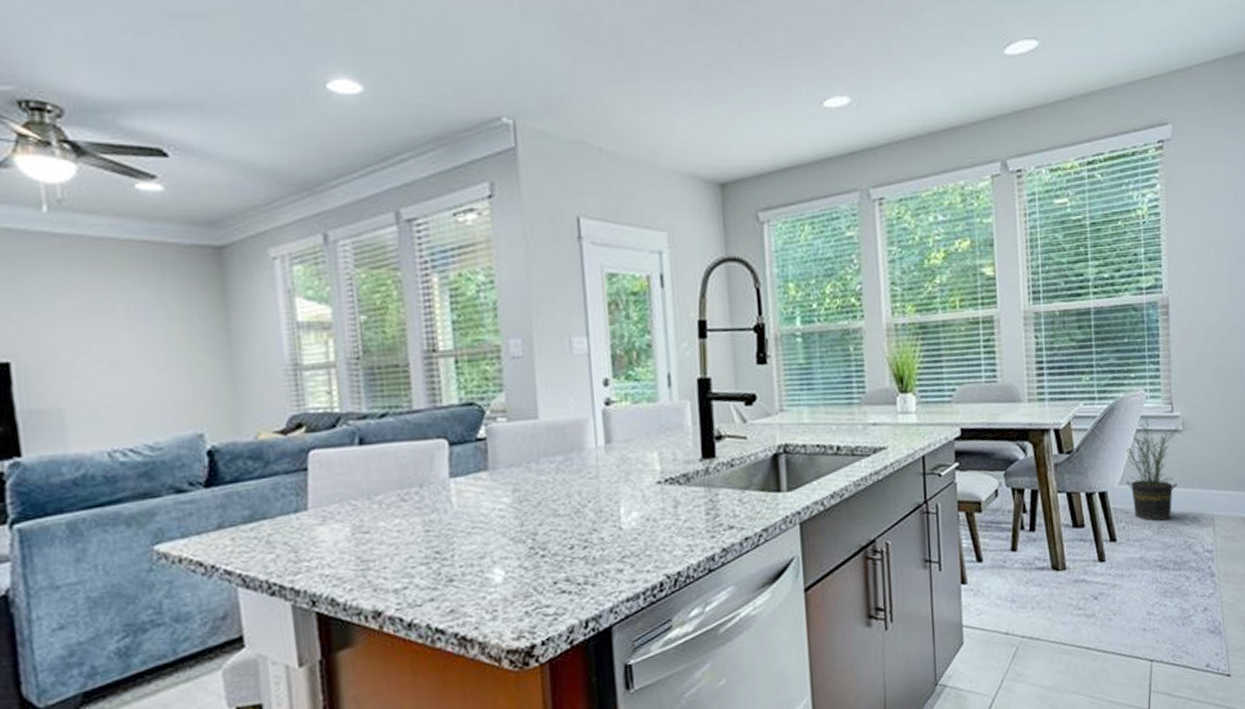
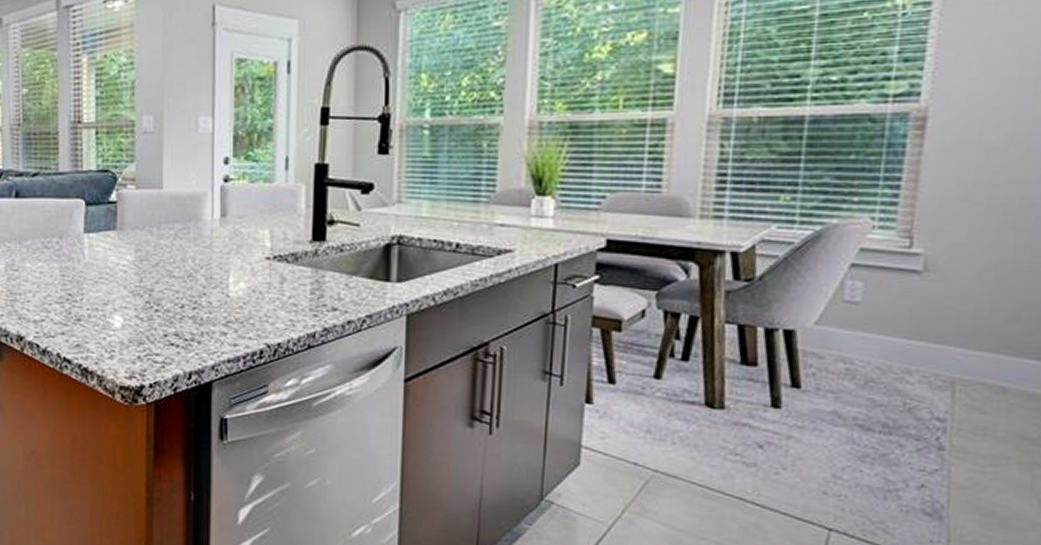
potted plant: present [1126,417,1186,521] -> none [825,251,930,374]

